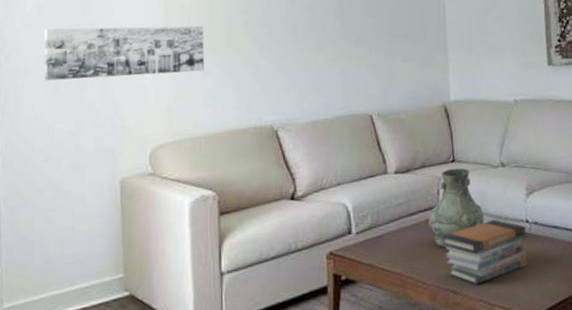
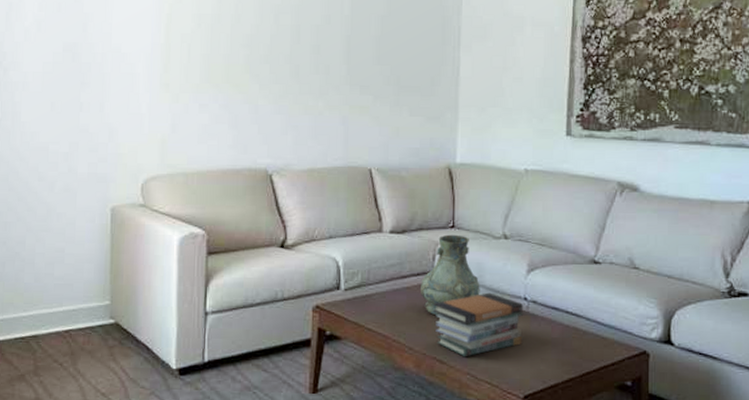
wall art: present [44,25,204,81] -> none [41,44,204,105]

